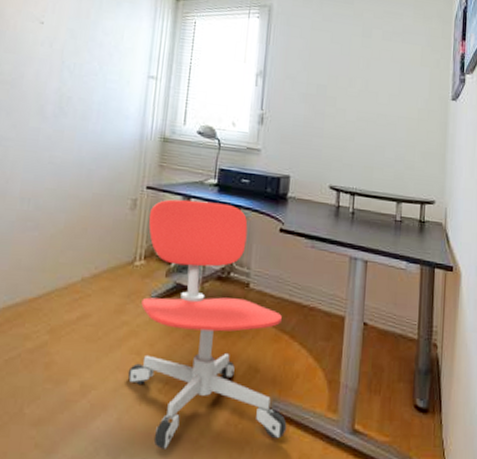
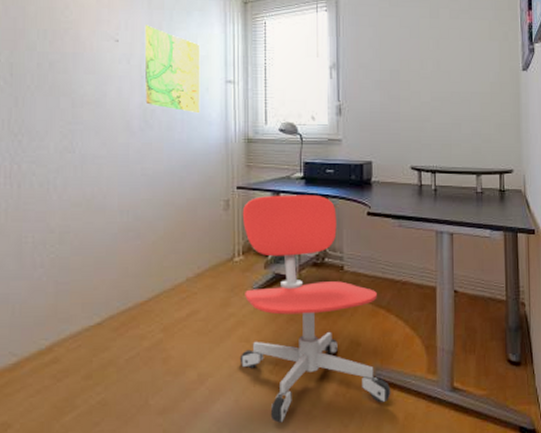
map: none [63,10,127,106] -> present [144,25,200,114]

